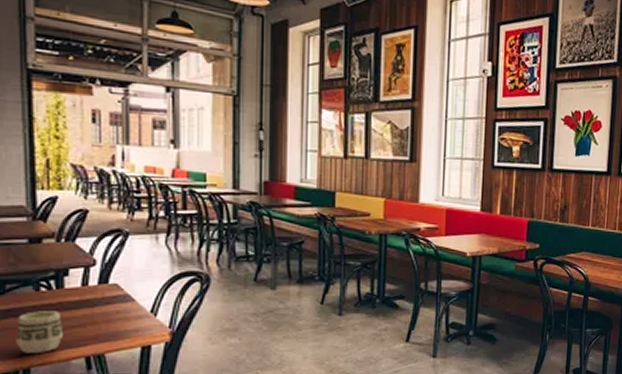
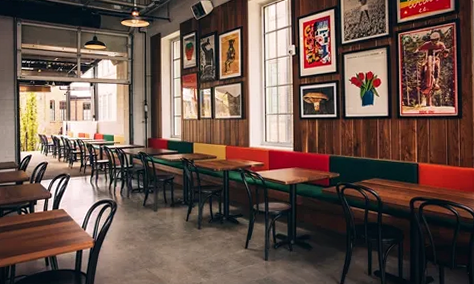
cup: present [16,311,64,353] -> none [8,227,34,254]

